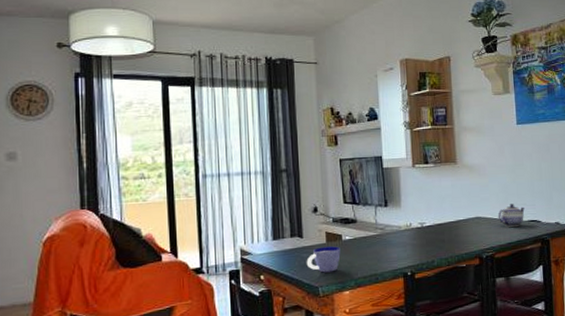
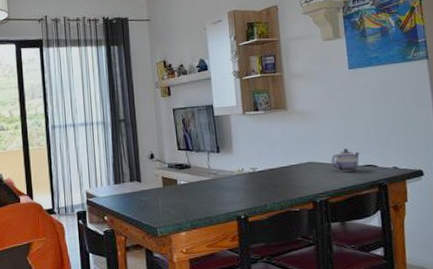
cup: present [306,246,341,273] -> none [145,190,177,215]

